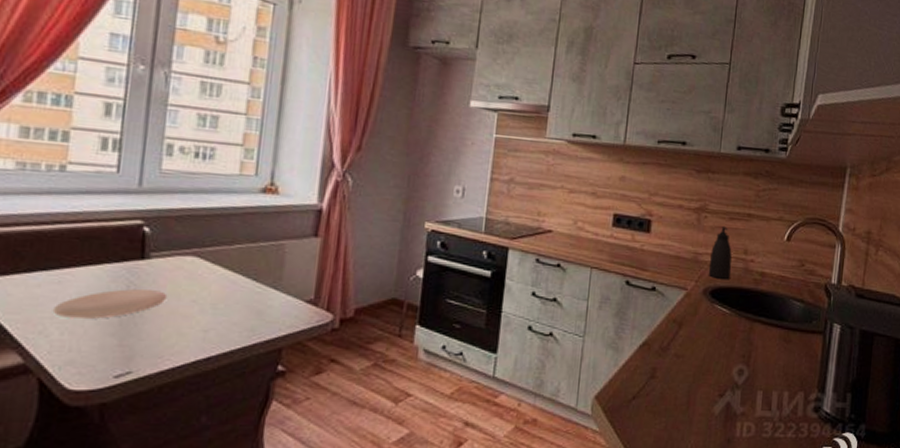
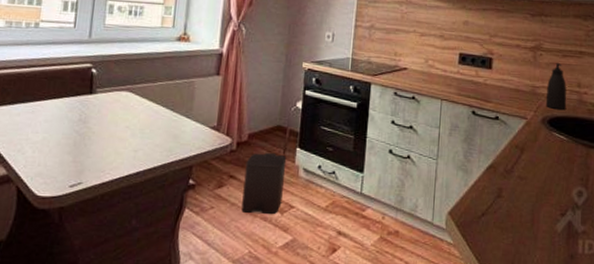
plate: present [52,289,168,320] -> none [27,117,109,141]
pedal bin: none [345,330,404,405] -> present [241,152,287,215]

